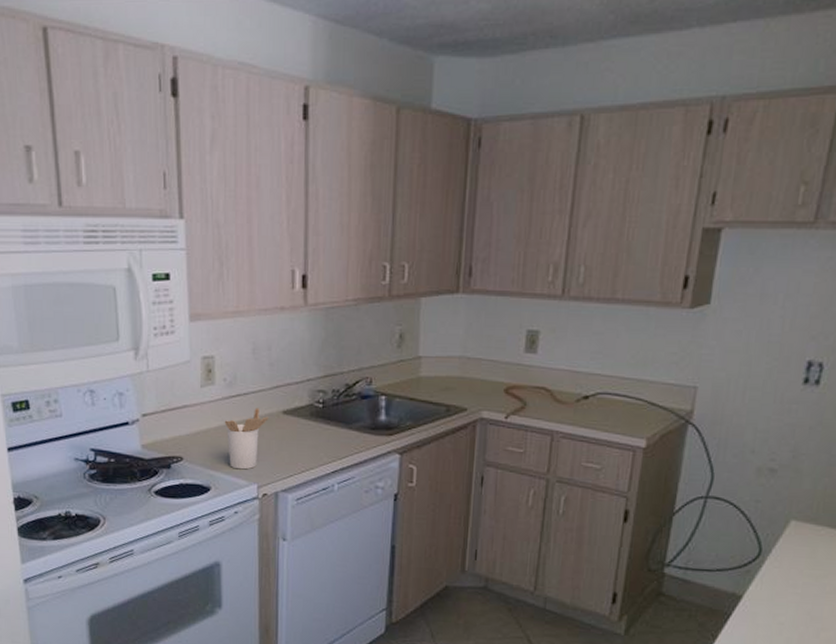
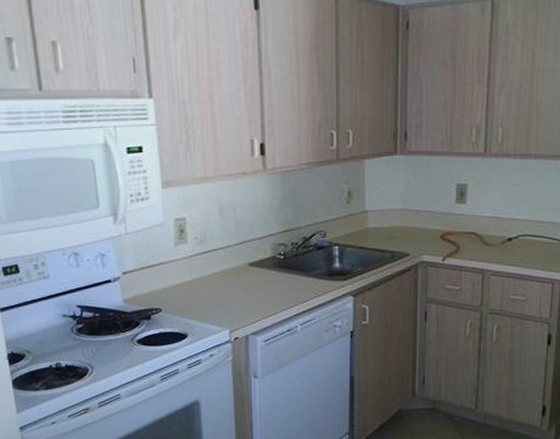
utensil holder: present [224,408,269,470] -> none [197,262,237,317]

